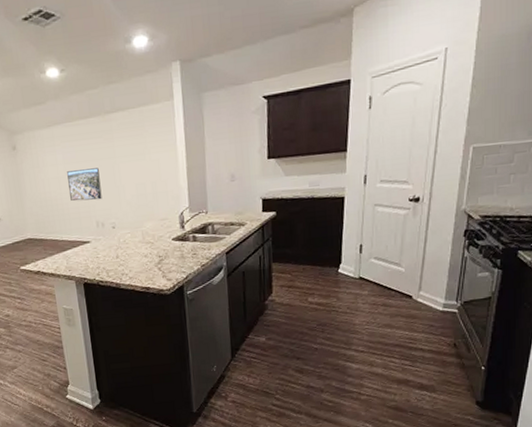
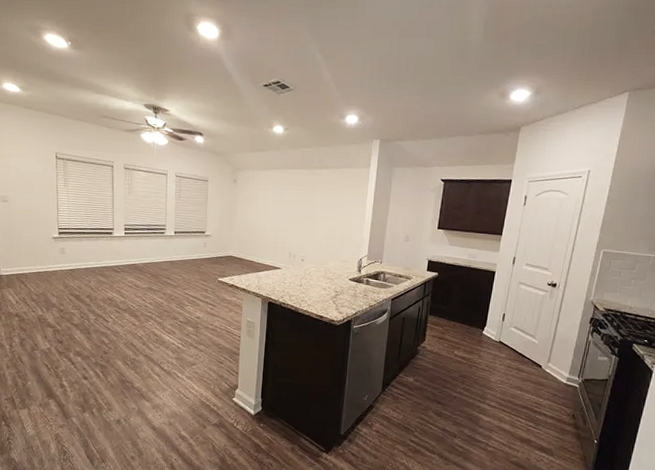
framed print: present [67,168,102,201] -> none [272,208,300,236]

